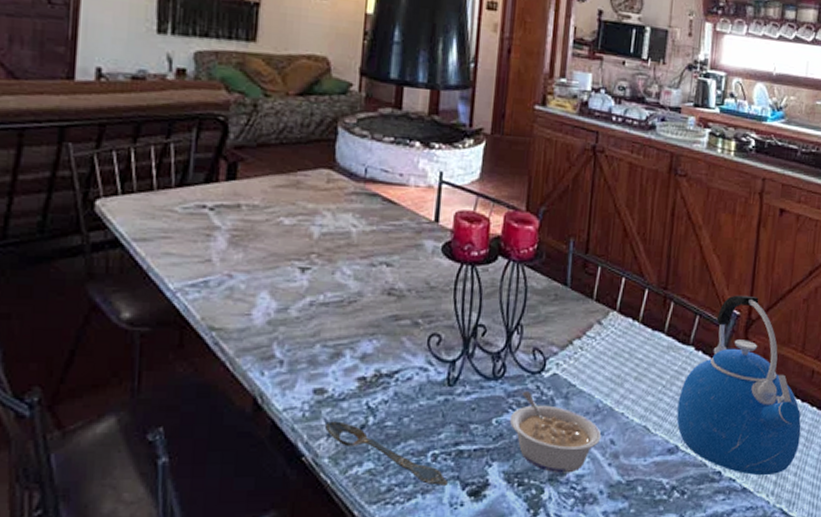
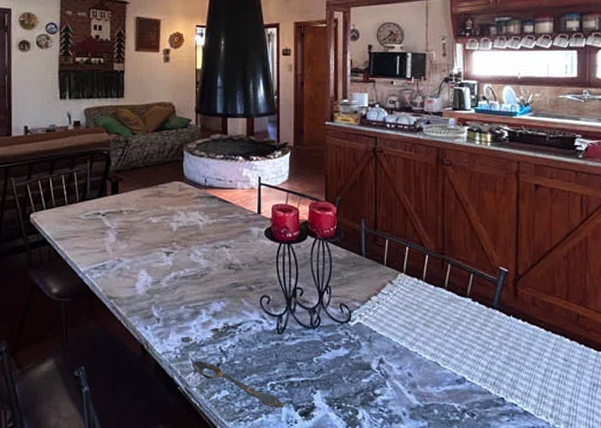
legume: present [509,391,602,474] -> none [327,337,400,399]
kettle: present [676,295,801,476] -> none [461,256,572,401]

